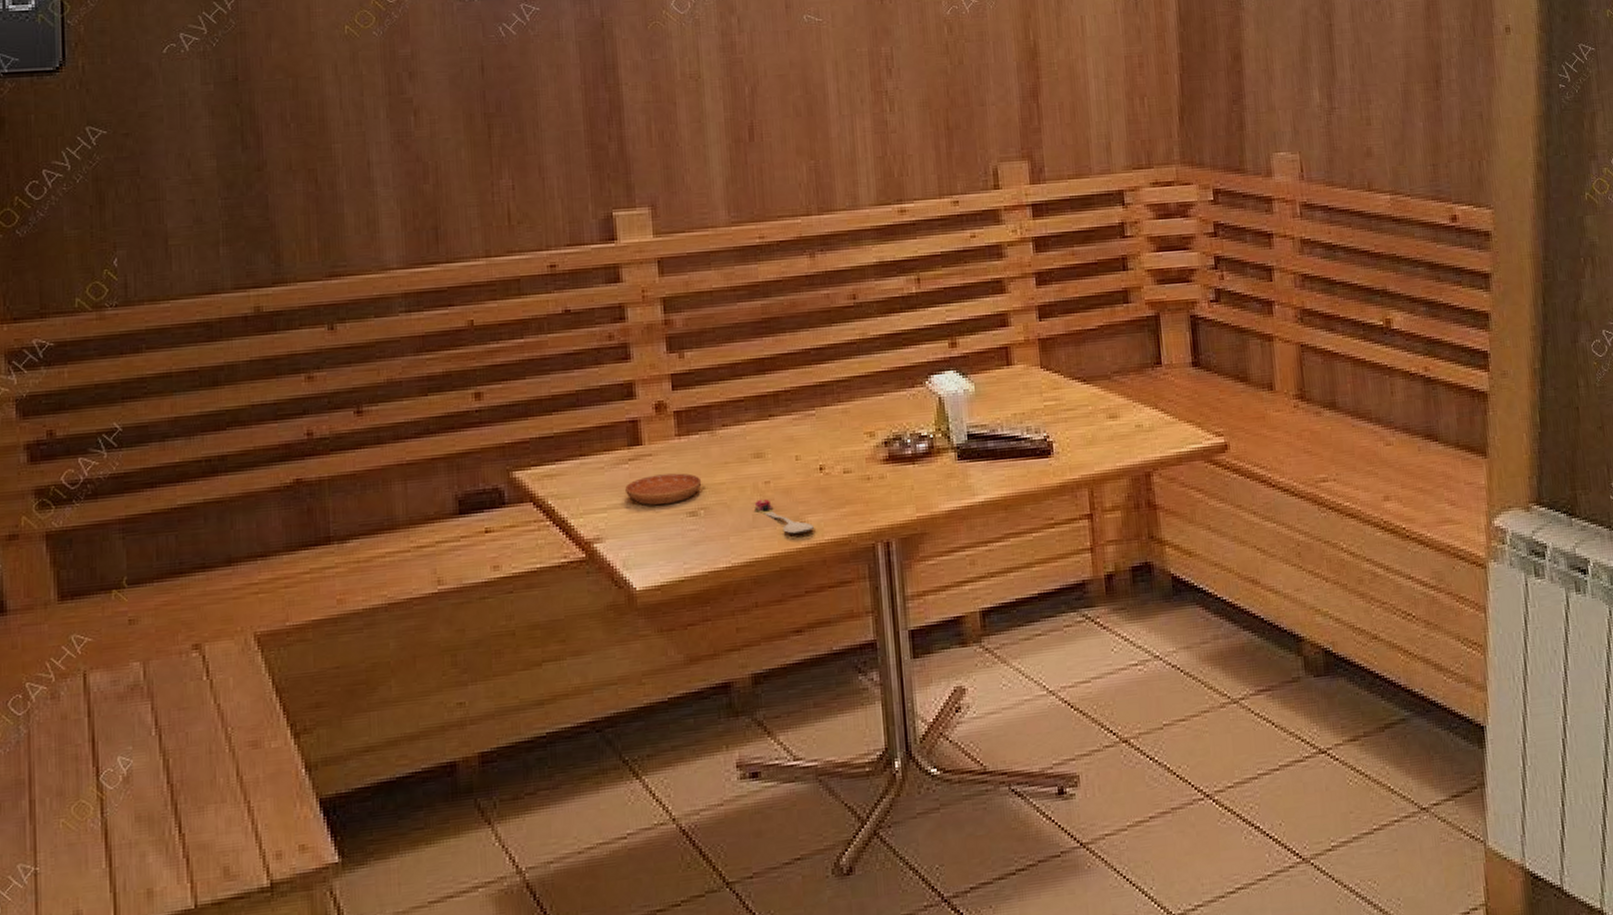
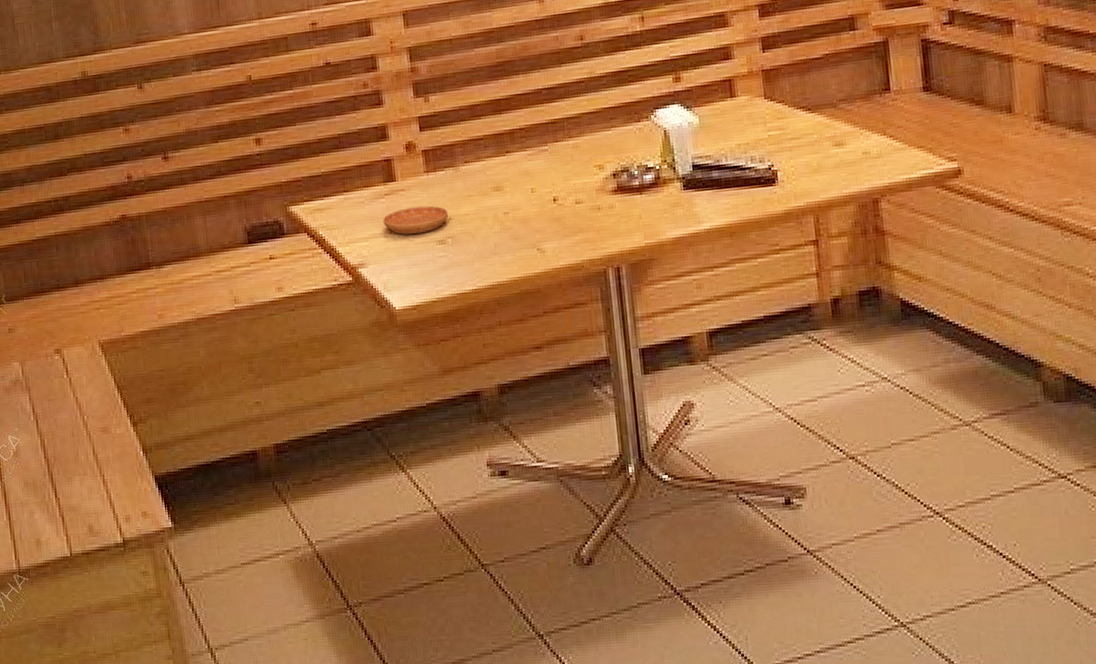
spoon: present [754,499,815,534] -> none [495,228,551,260]

